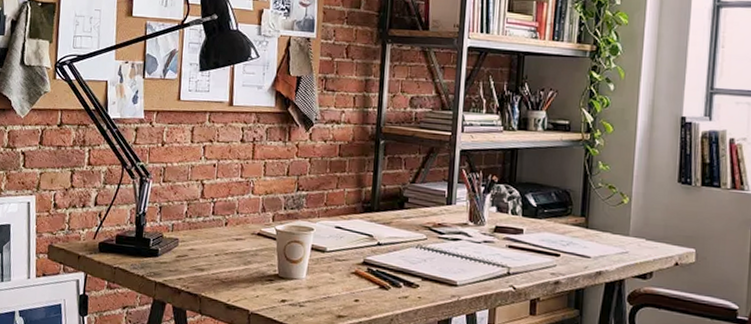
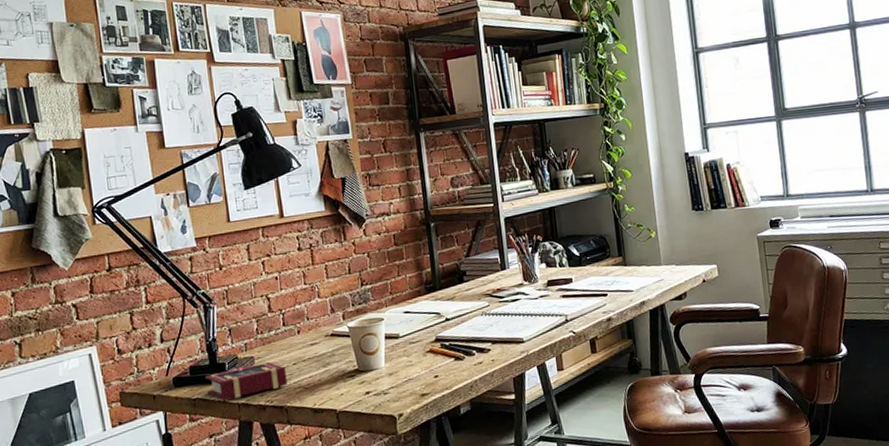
book: none [128,246,207,277] -> present [204,361,287,401]

